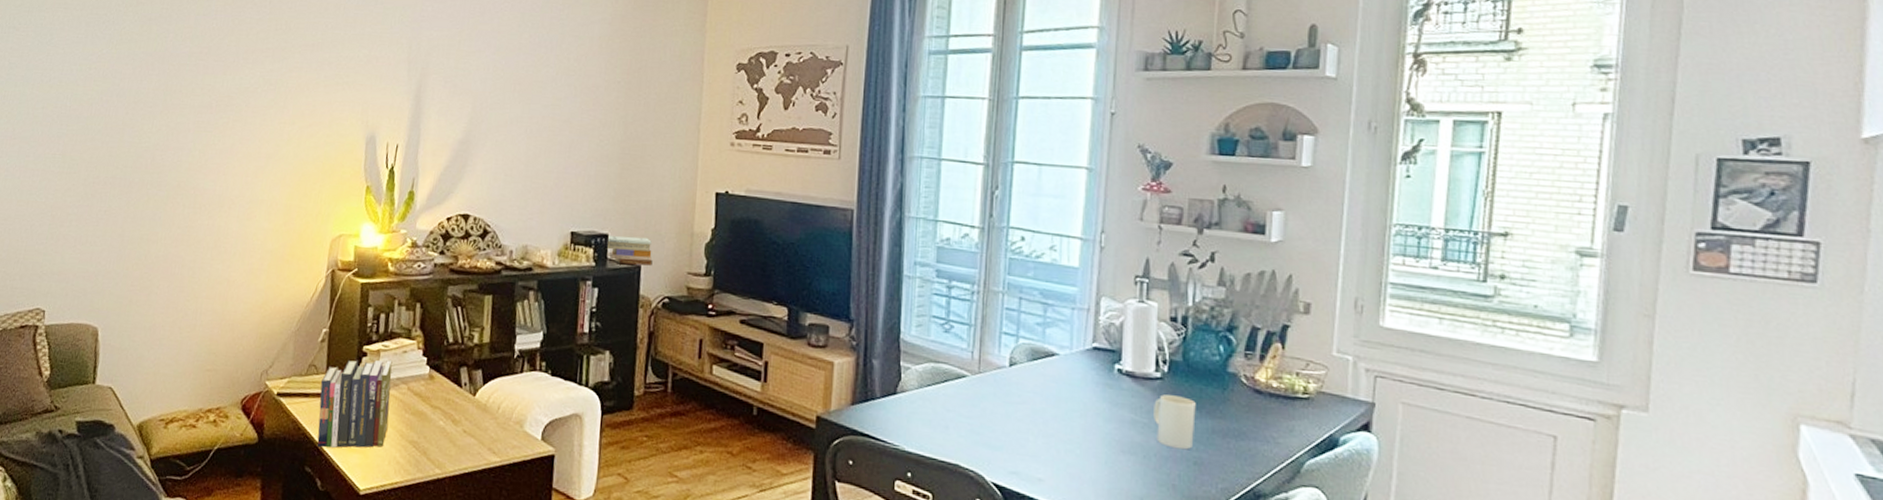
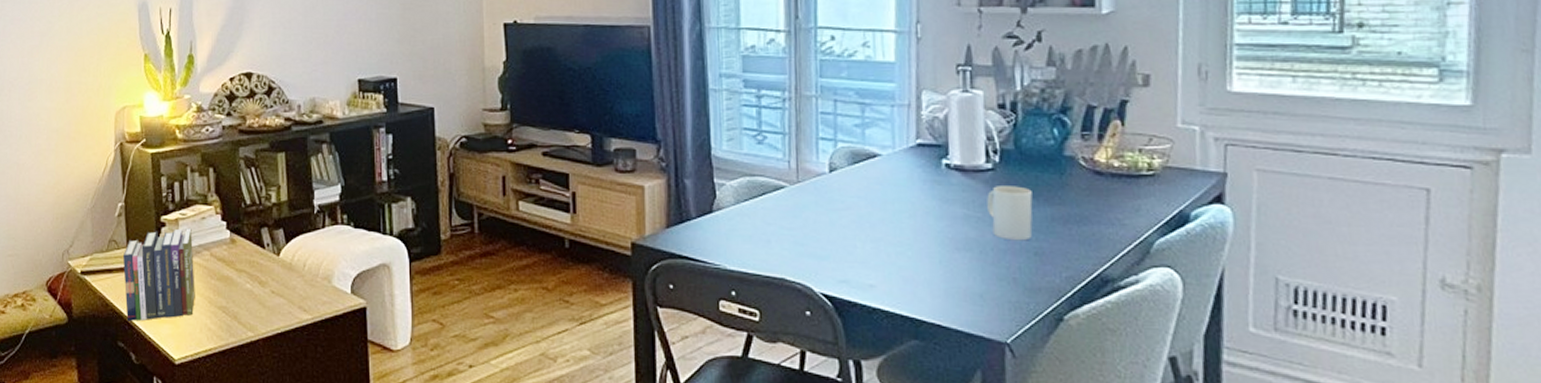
books: present [606,235,653,266] -> none [396,77,445,108]

